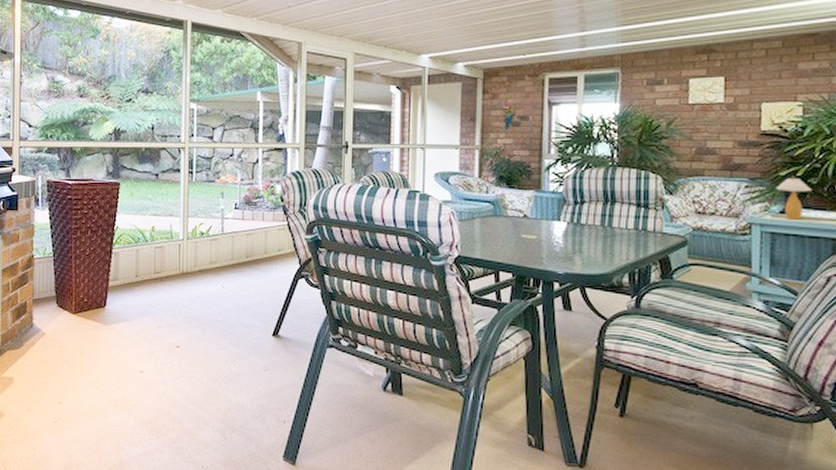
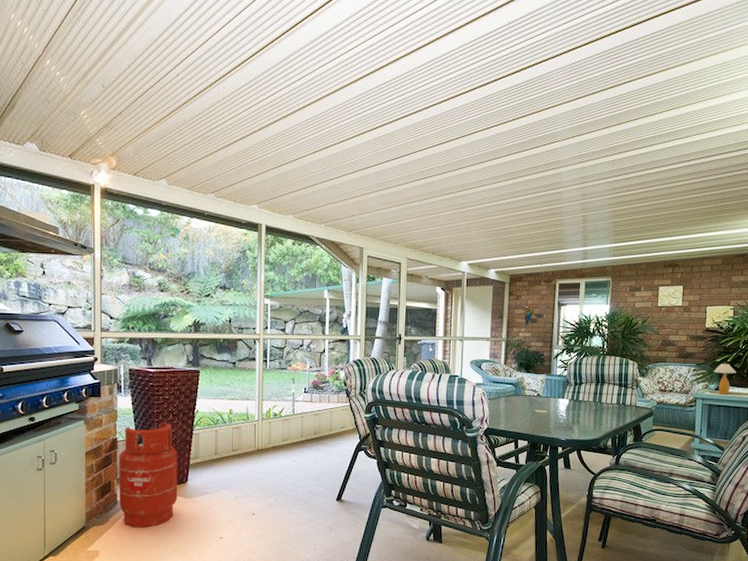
gas cylinder: none [35,239,96,355] -> present [119,422,178,528]

